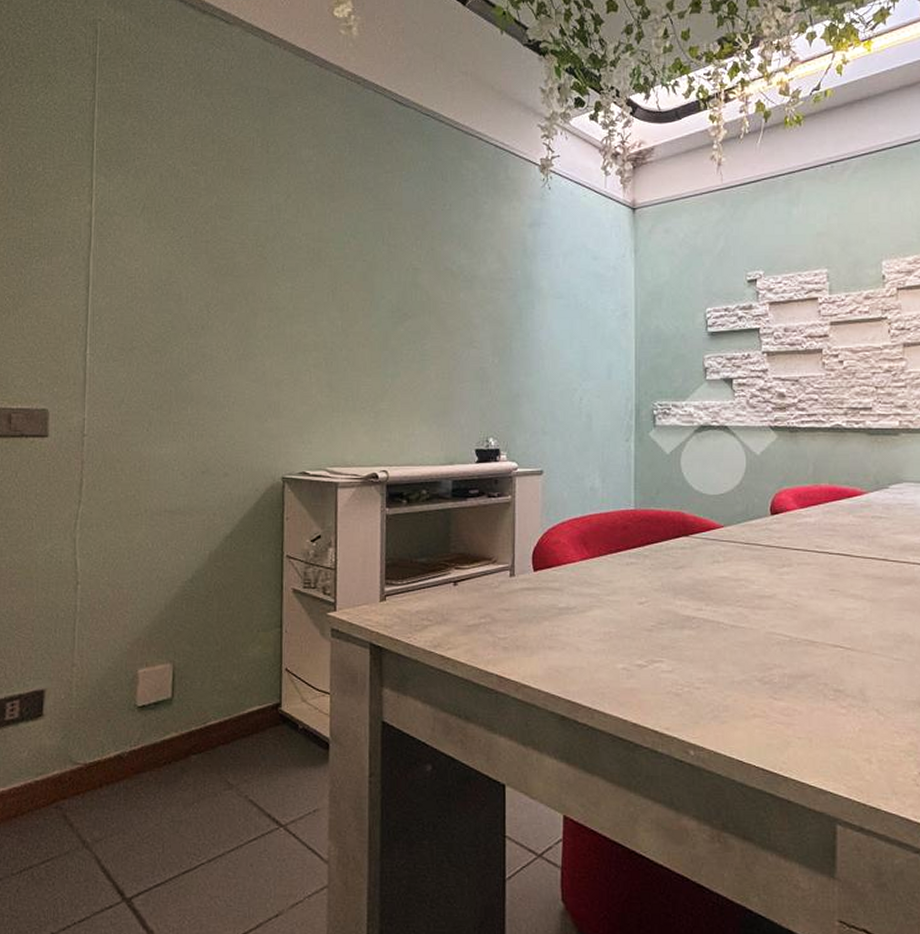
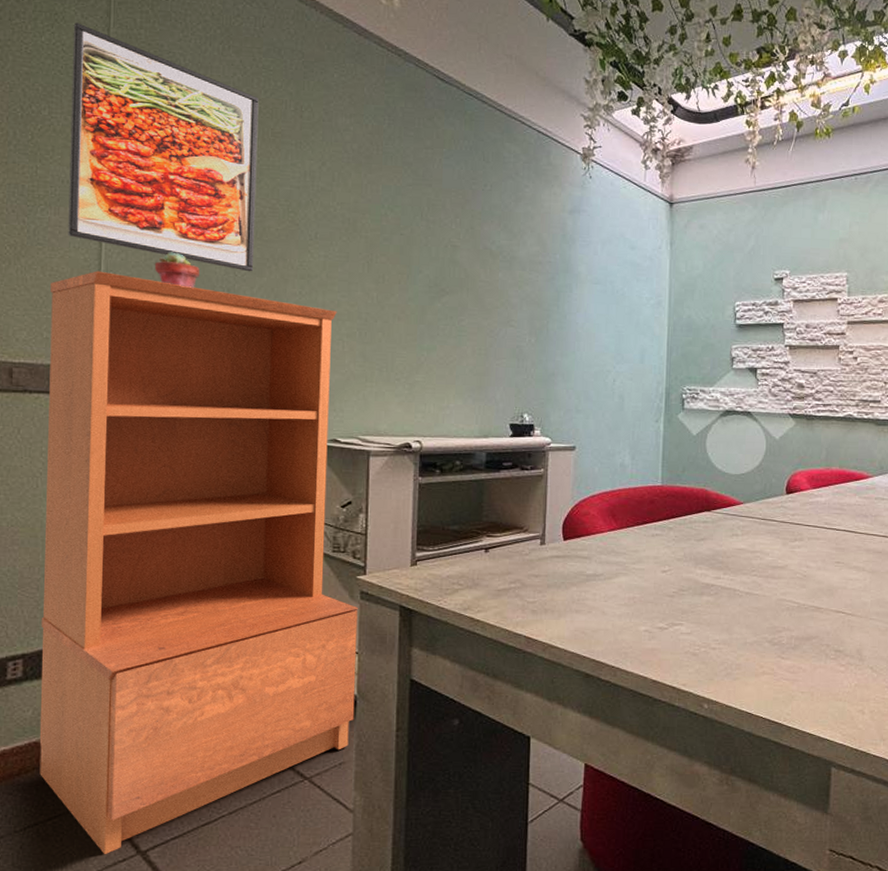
bookshelf: none [34,316,330,901] -> present [39,271,359,855]
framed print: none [59,82,228,308] -> present [68,22,259,272]
potted succulent: none [135,293,176,327] -> present [154,252,200,288]

